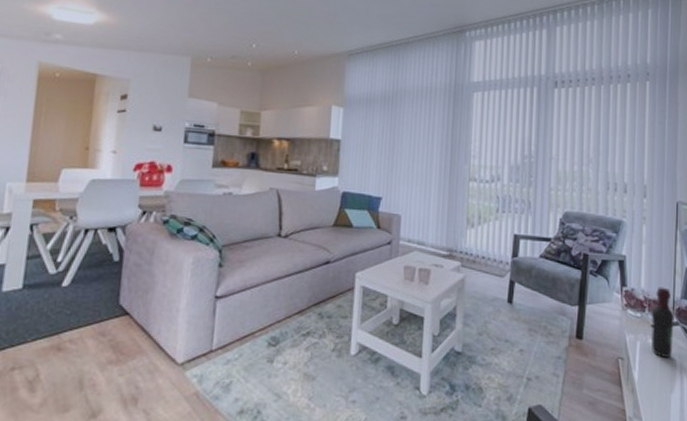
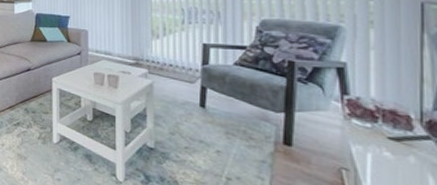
wine bottle: present [651,287,674,358] -> none [386,96,423,174]

